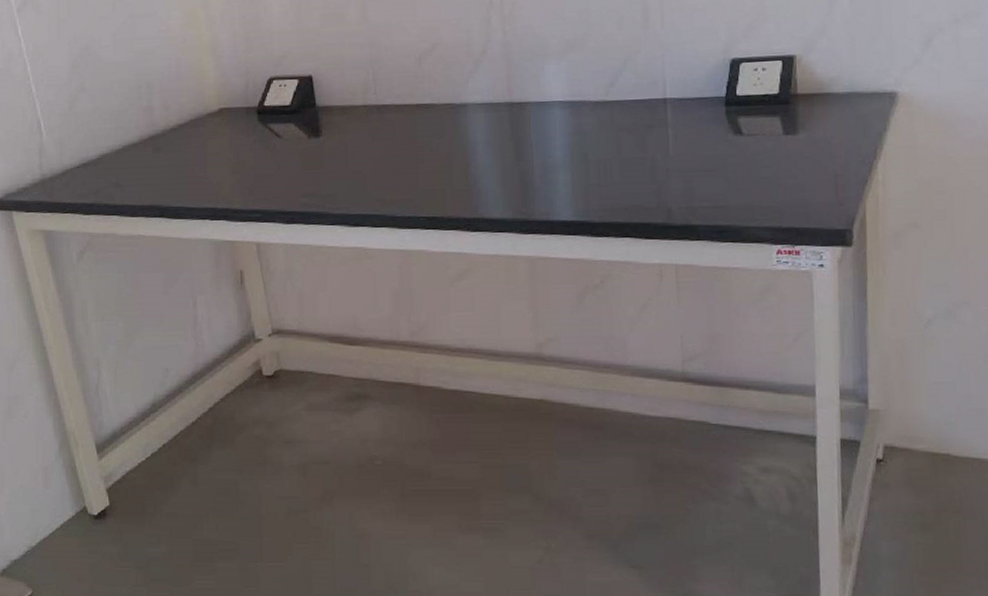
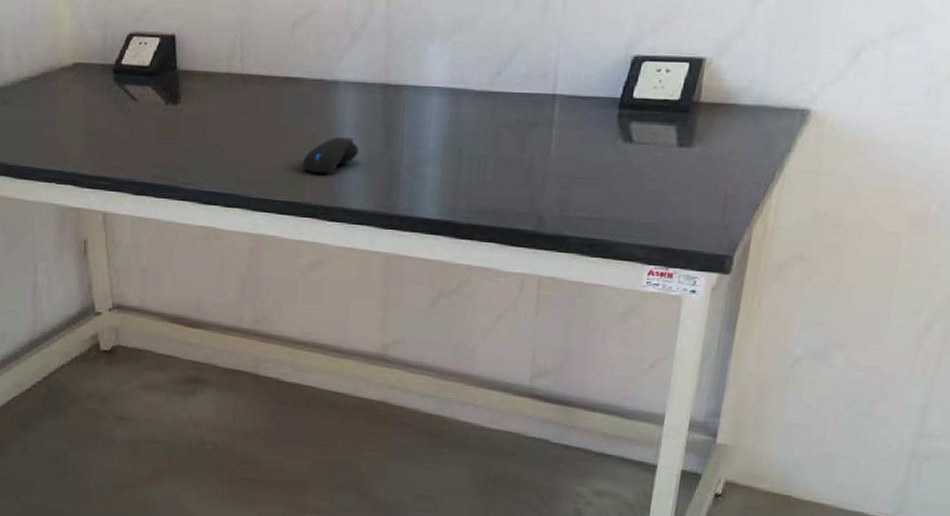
computer mouse: none [441,153,493,189] -> present [302,137,360,174]

